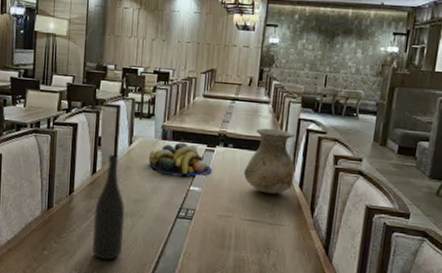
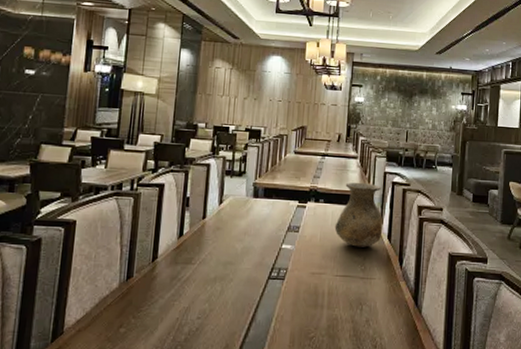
wine bottle: present [92,155,125,260] -> none [176,216,214,333]
fruit bowl: present [148,142,212,177] -> none [239,199,304,235]

